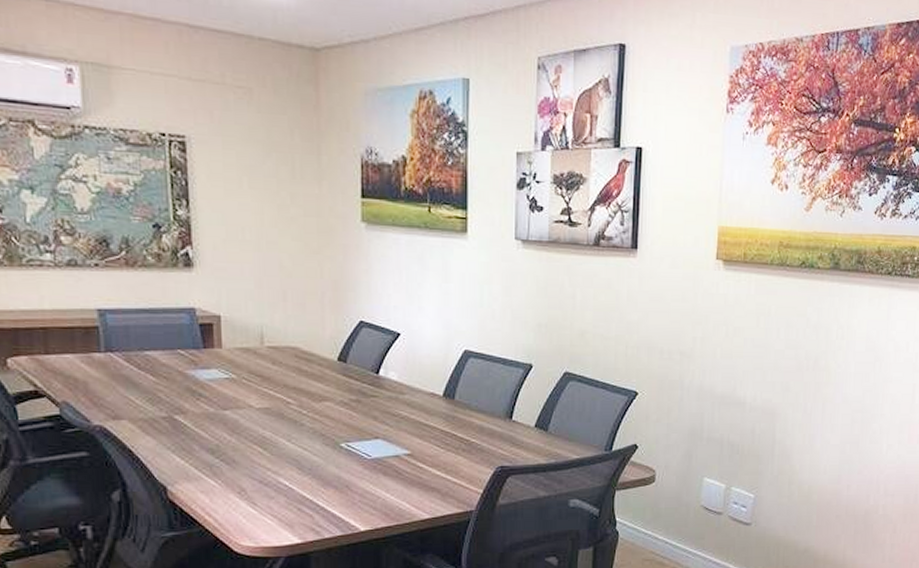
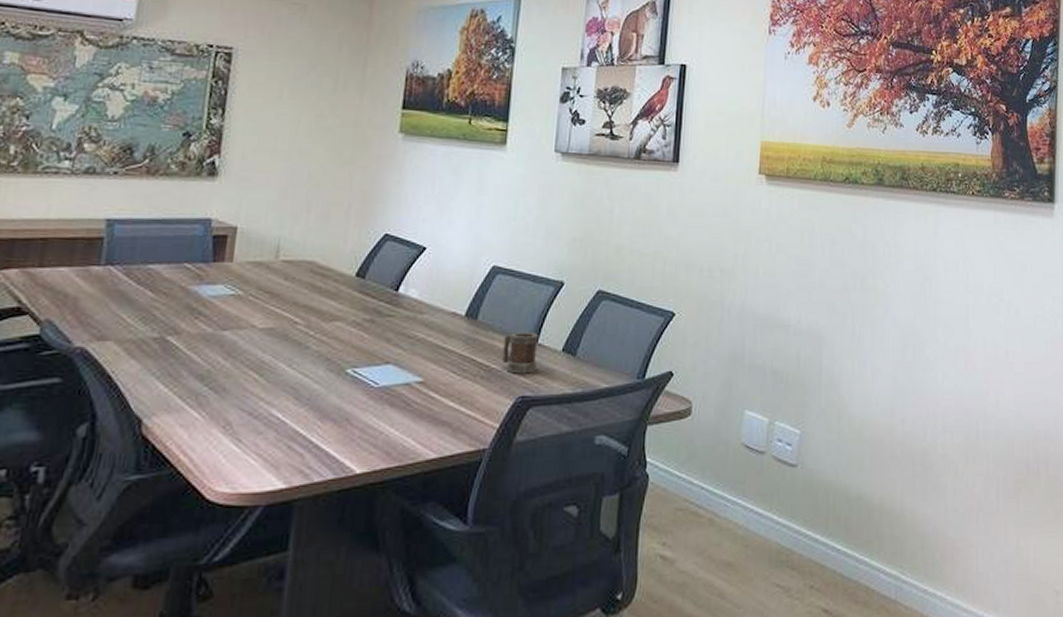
mug: none [481,409,512,447] -> present [502,331,539,374]

